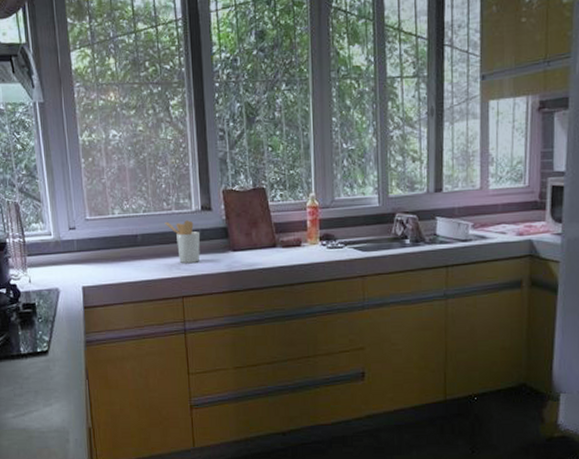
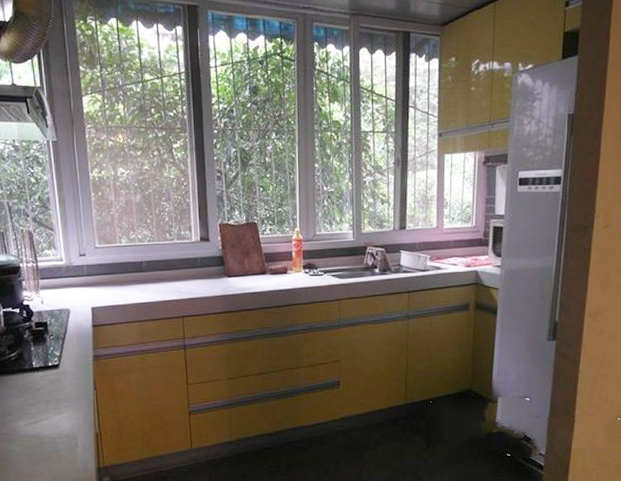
utensil holder: present [165,220,201,263] -> none [167,249,199,287]

